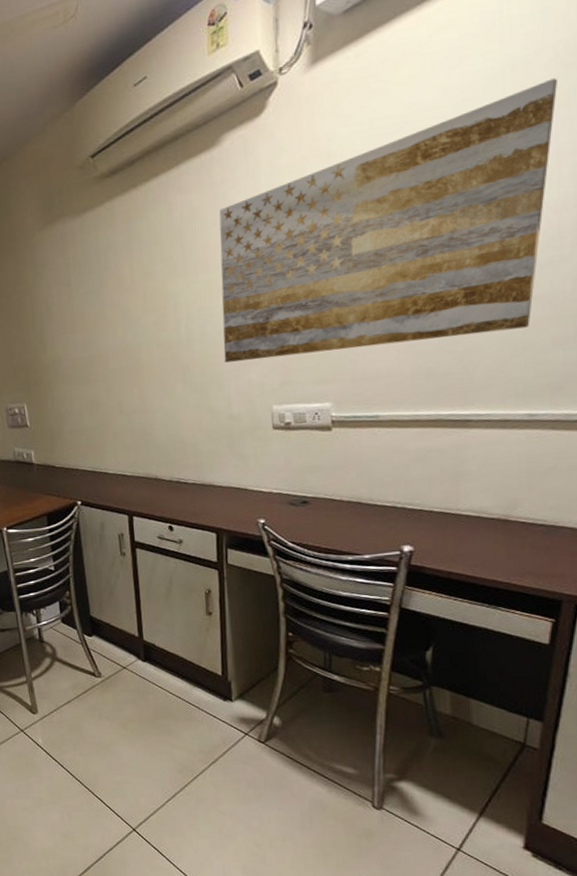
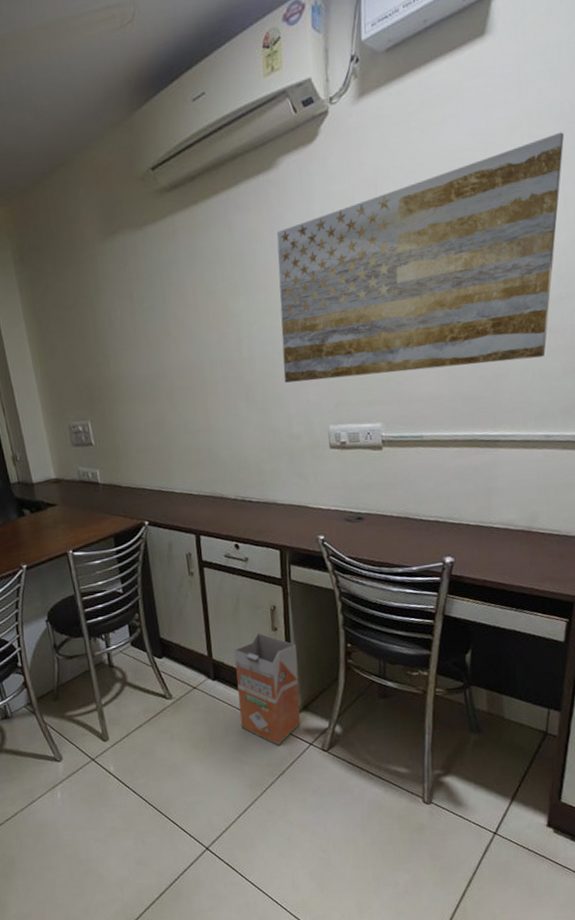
waste bin: none [166,616,235,733] -> present [234,632,300,746]

